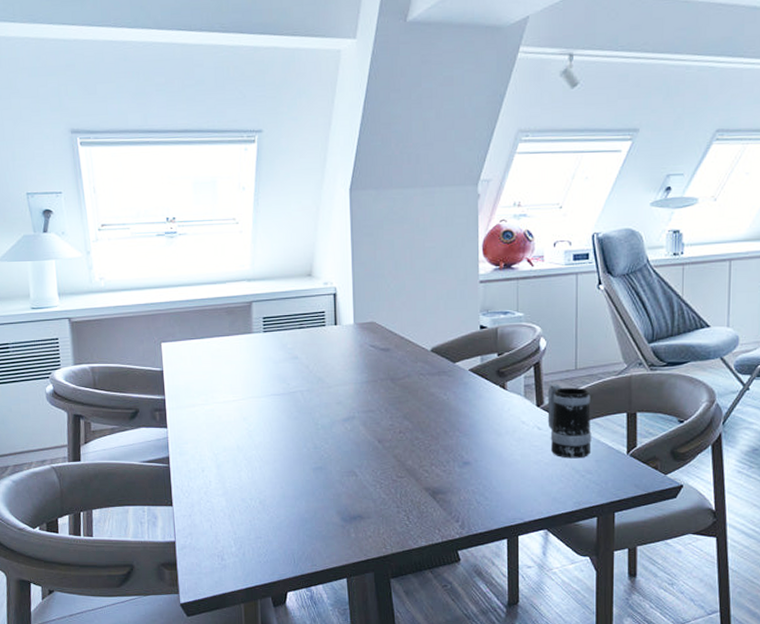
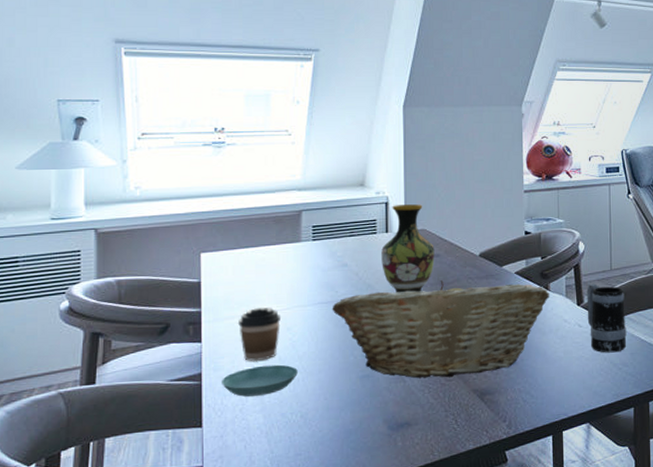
saucer: none [187,452,255,481] -> present [222,364,298,397]
coffee cup: none [198,396,237,449] -> present [237,306,280,362]
fruit basket: none [284,376,506,475] -> present [332,280,549,379]
vase: none [331,296,385,387] -> present [381,204,435,293]

